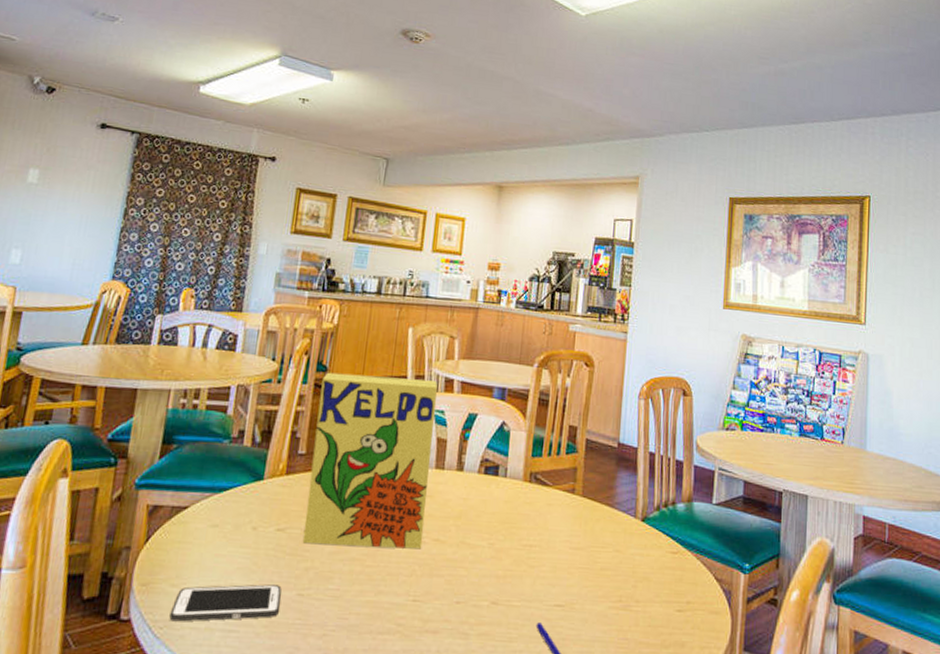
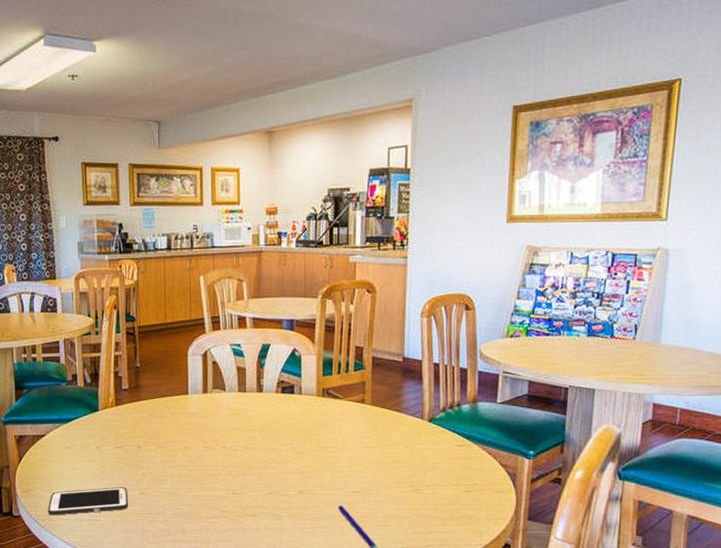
cereal box: present [302,372,438,549] -> none [132,320,235,456]

